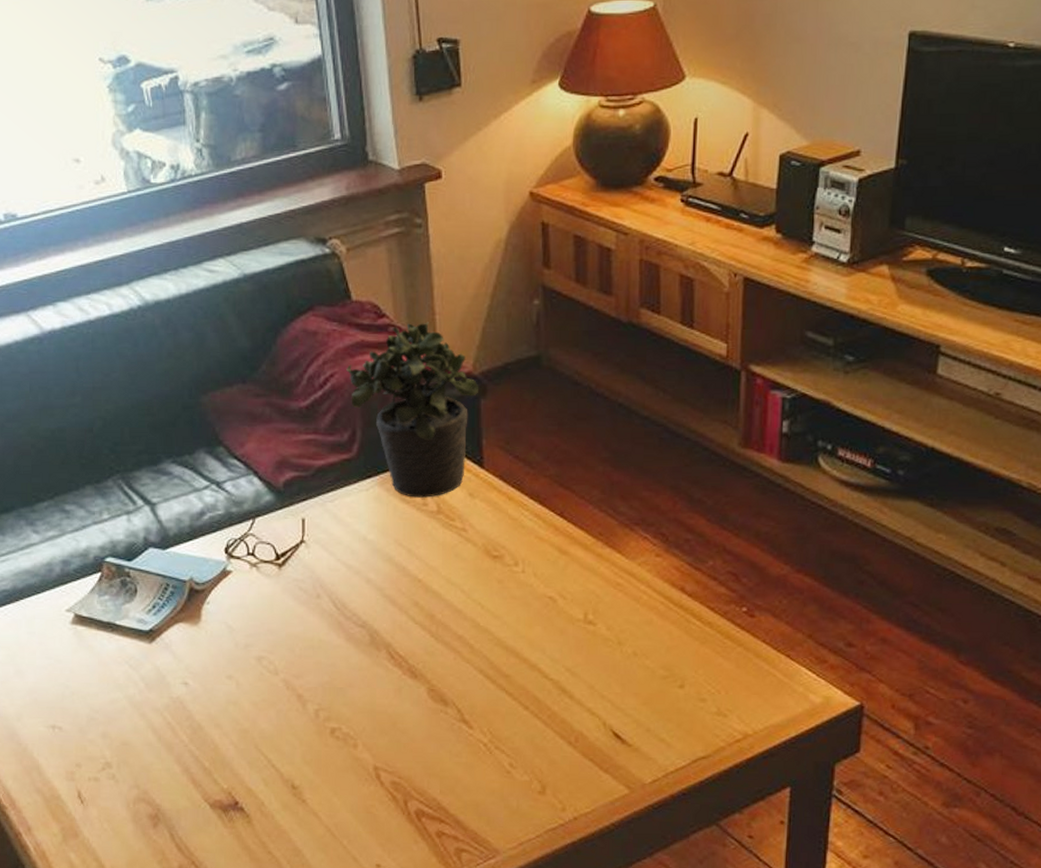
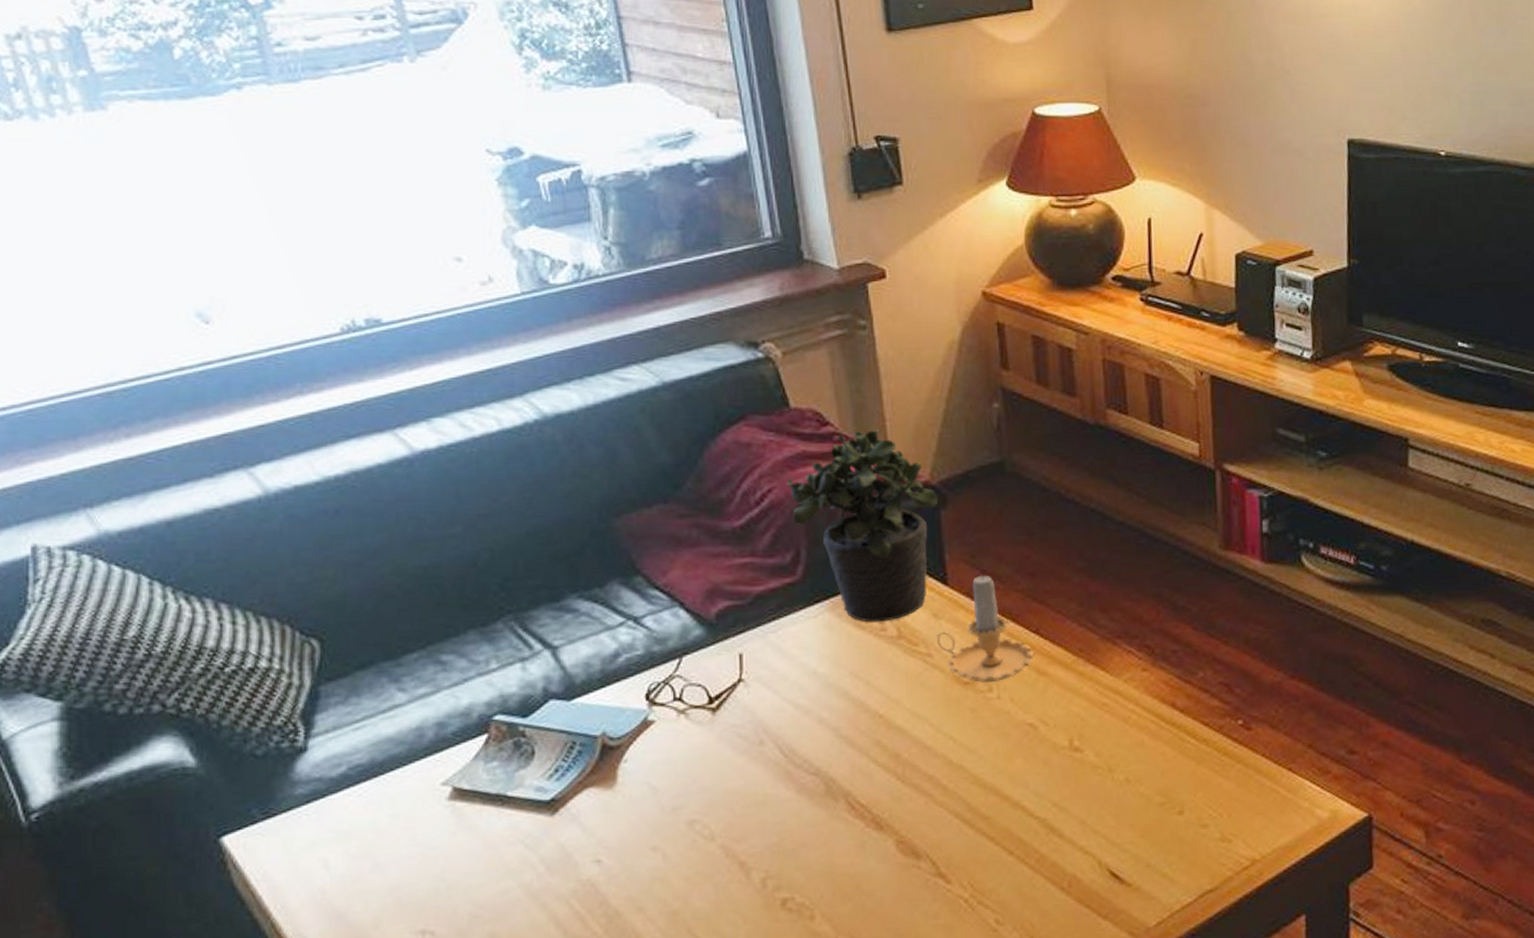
candle: none [472,459,557,557] -> present [937,573,1033,683]

